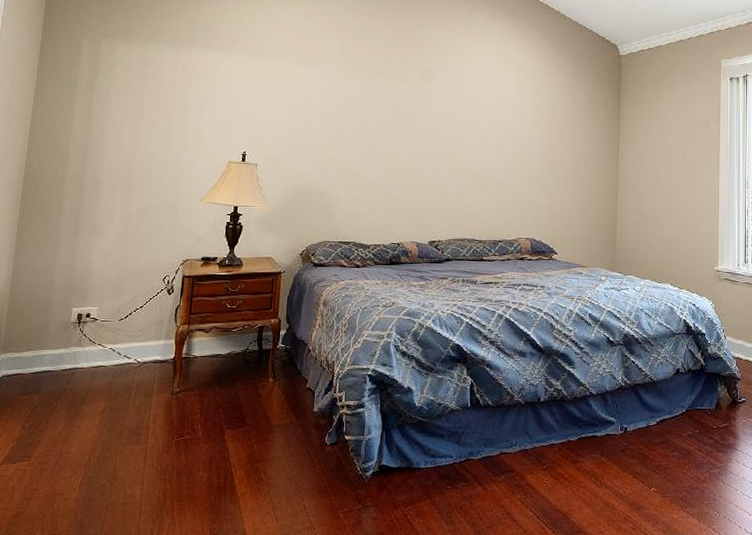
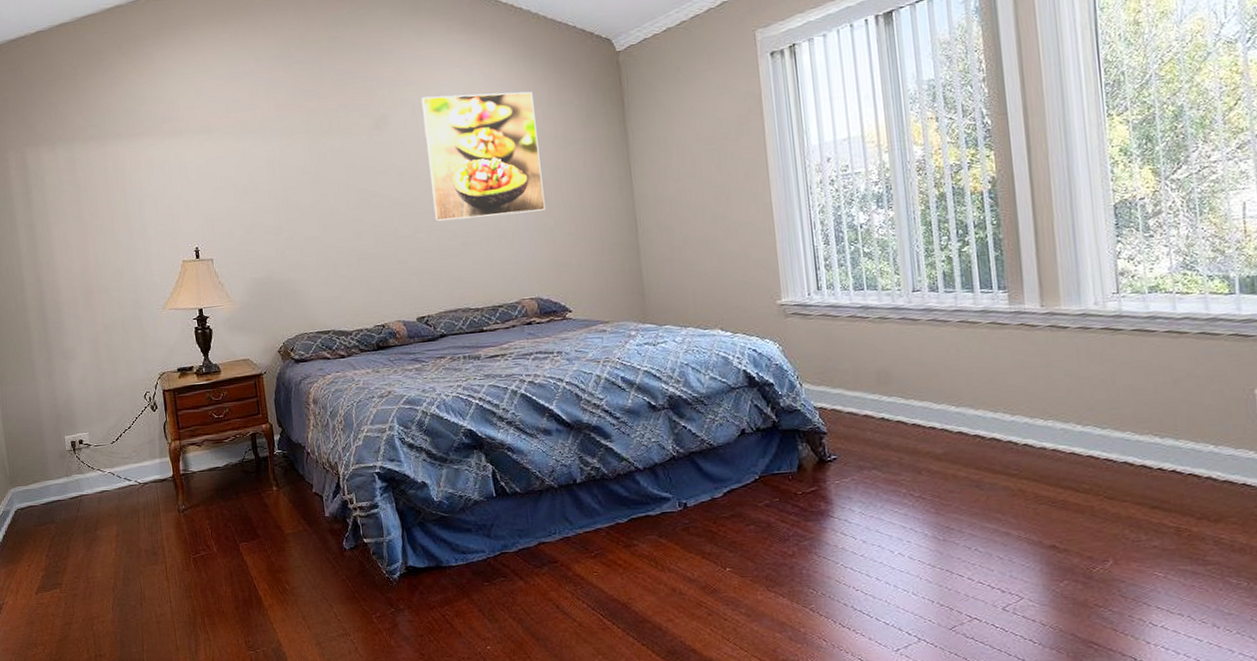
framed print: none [458,61,552,168] -> present [420,91,546,221]

